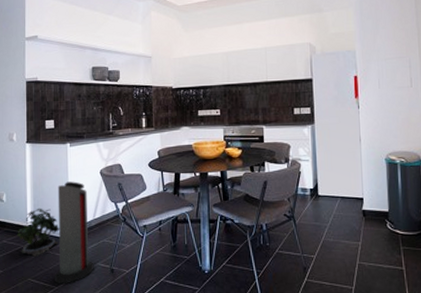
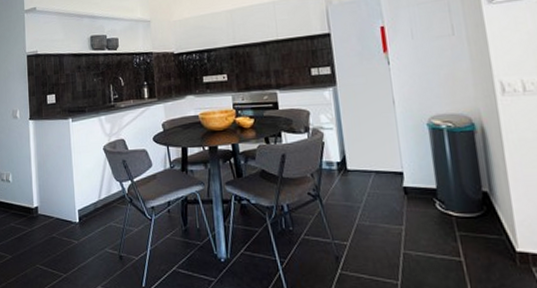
potted plant: present [17,208,59,257] -> none [24,188,65,241]
air purifier: present [54,181,94,285] -> none [61,159,102,272]

